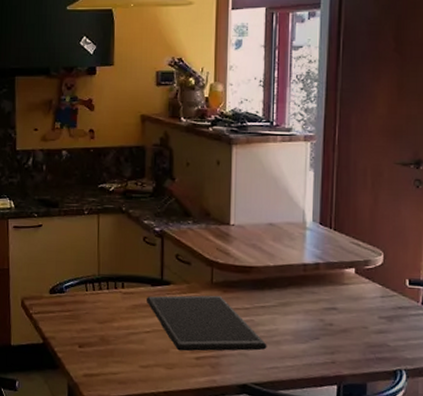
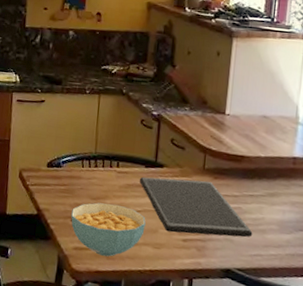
cereal bowl: none [78,326,156,381] -> present [71,202,146,257]

